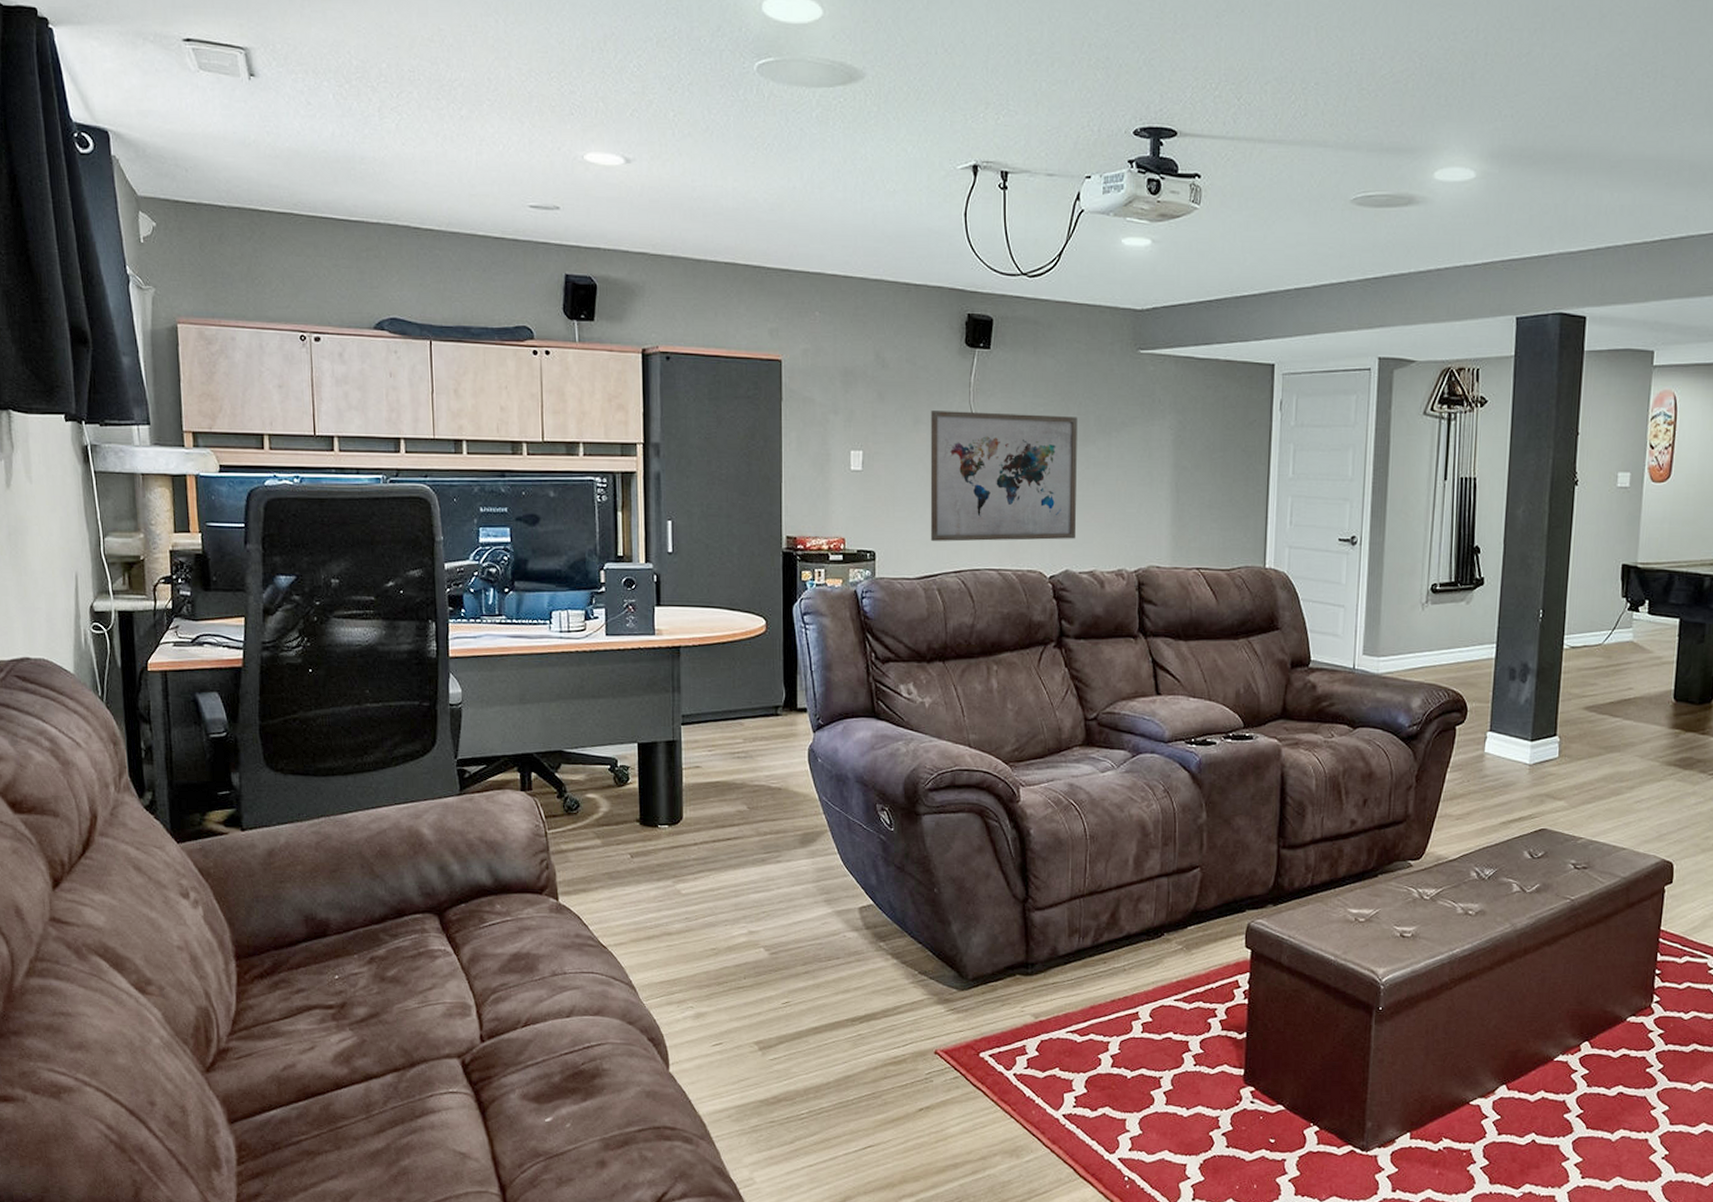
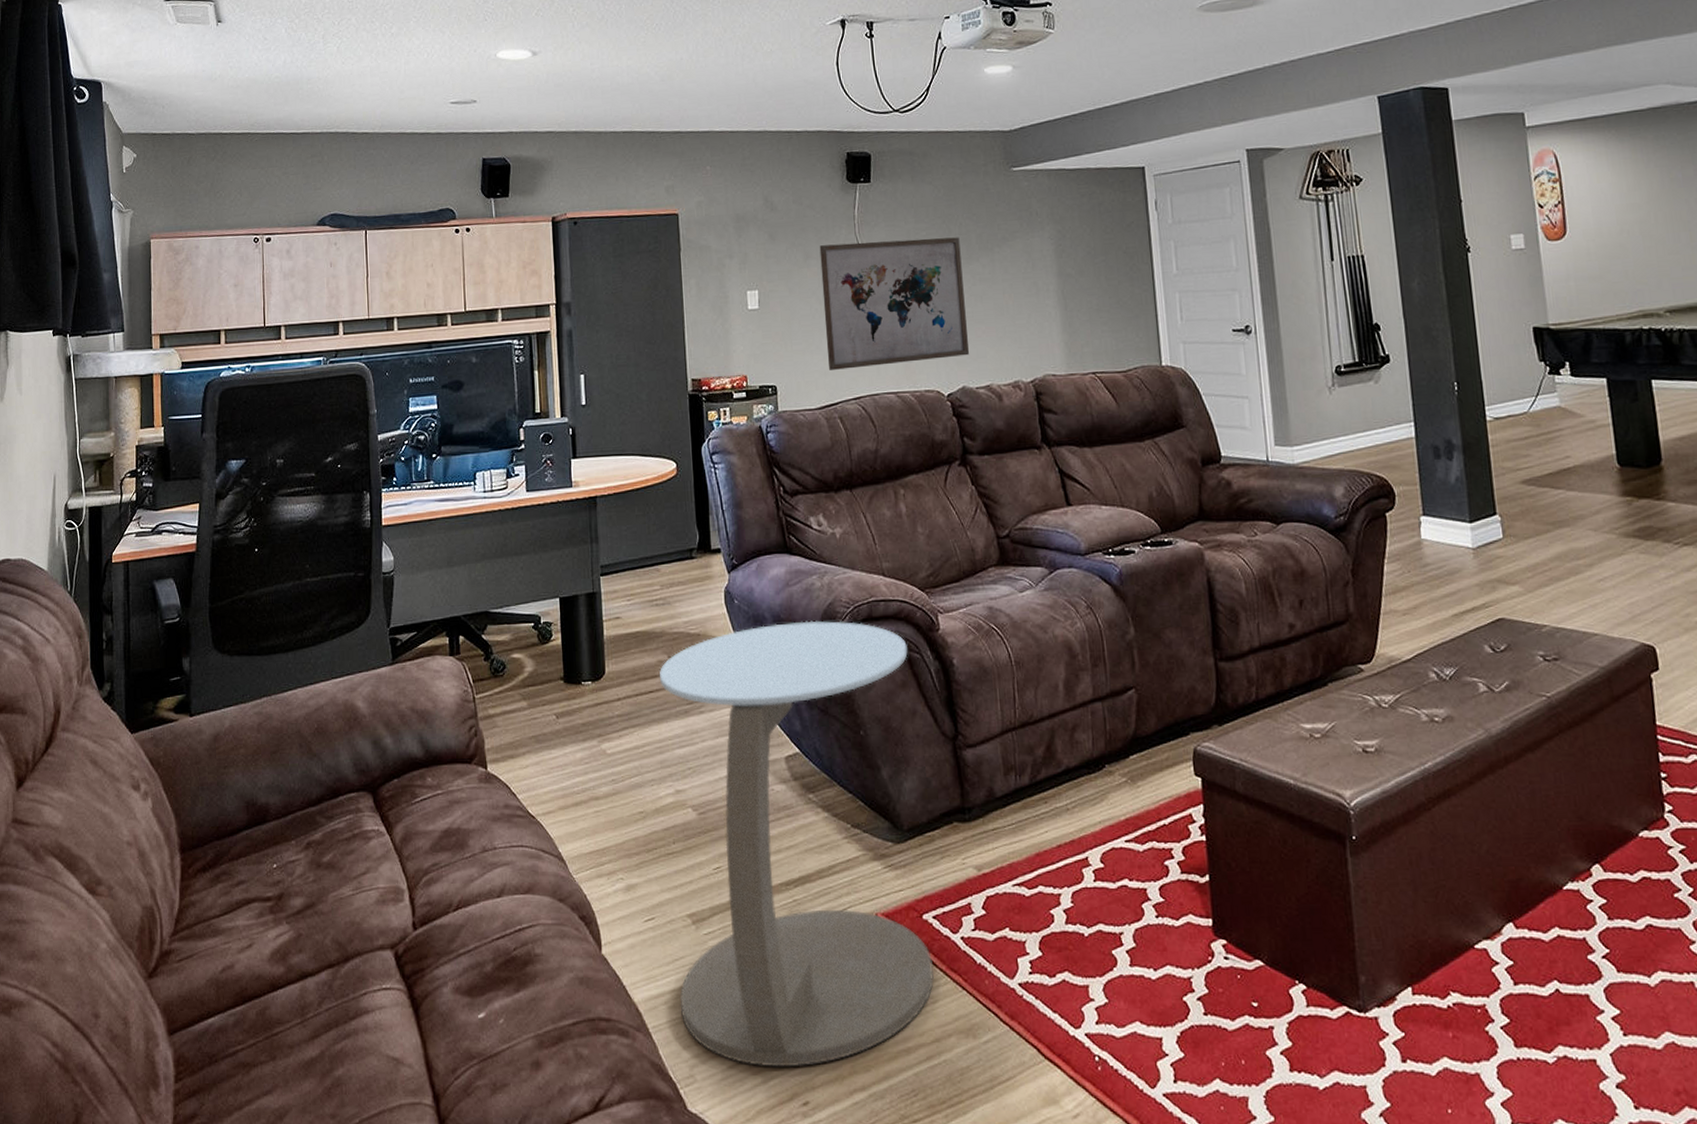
side table: none [738,783,987,1175] -> present [660,620,934,1067]

